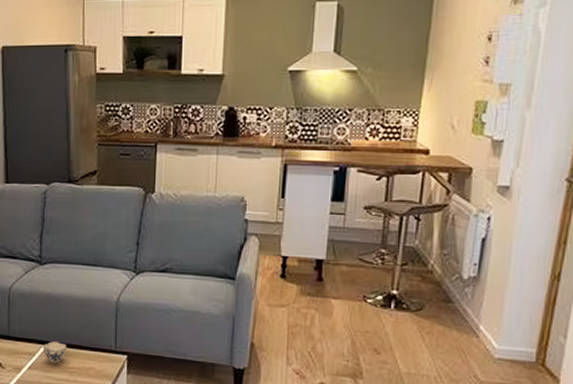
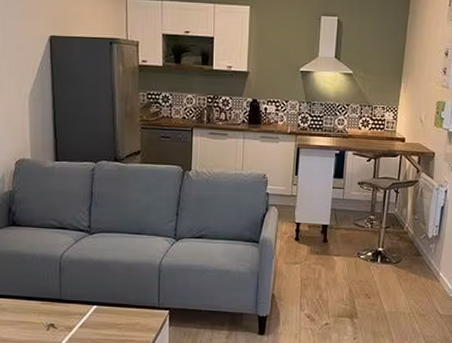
teacup: present [42,340,68,364] -> none [92,301,116,322]

